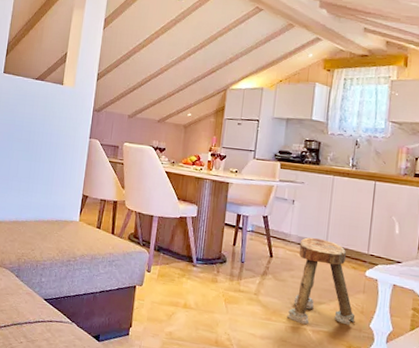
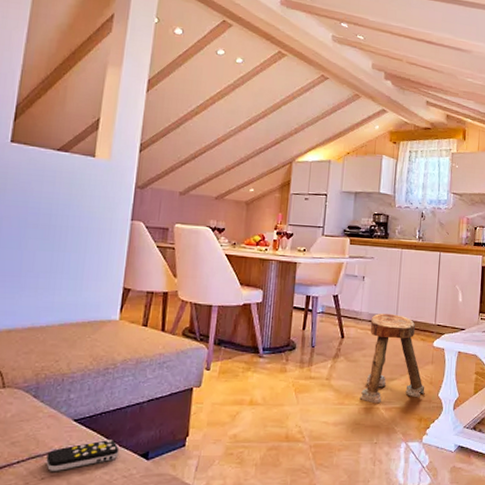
remote control: none [24,319,77,339] -> present [46,440,119,471]

